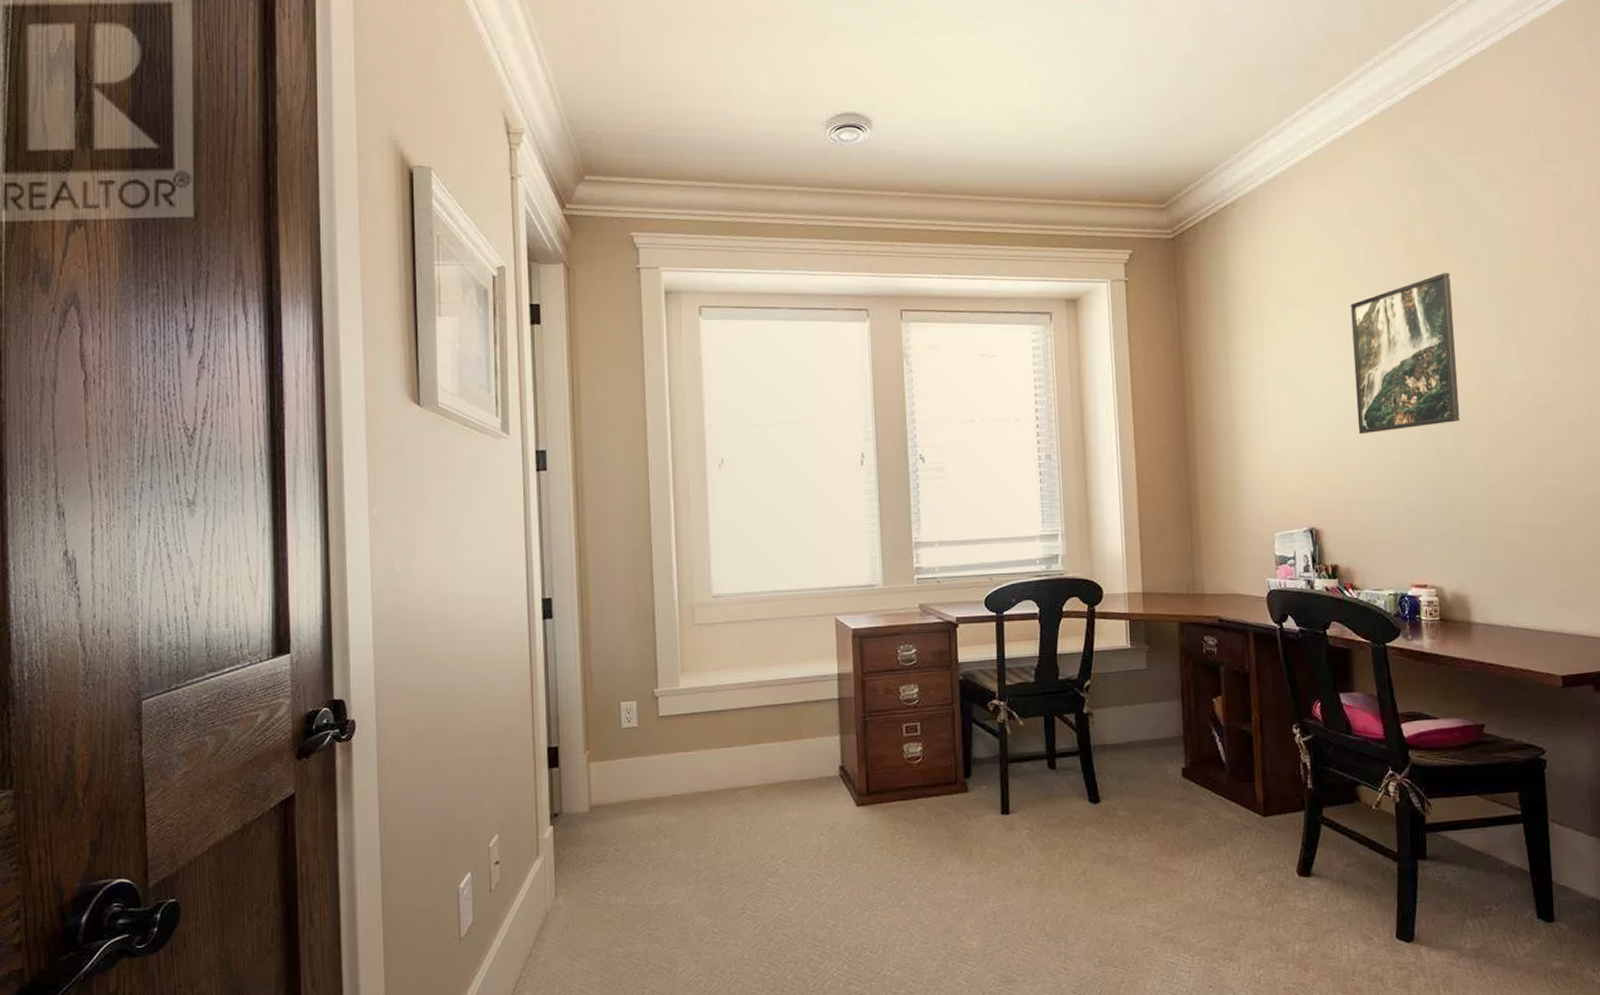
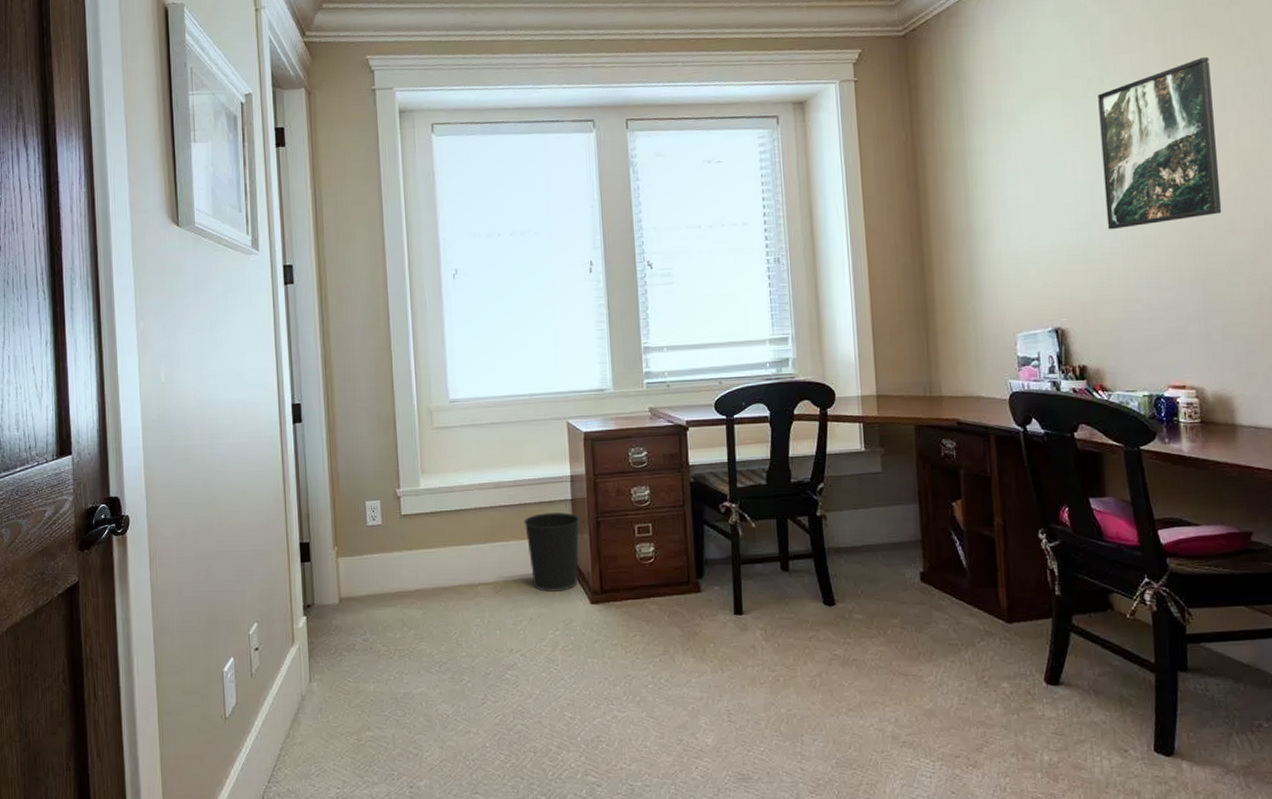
wastebasket: none [788,712,847,795] -> present [524,512,580,592]

